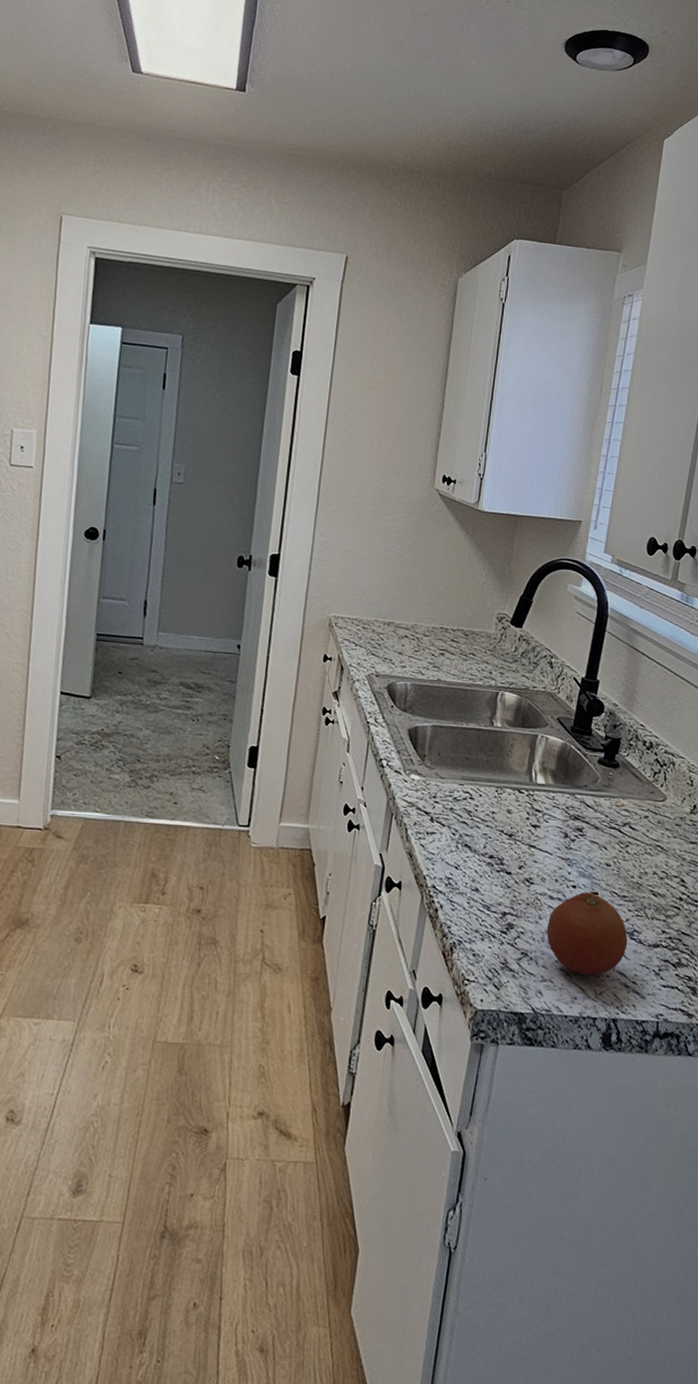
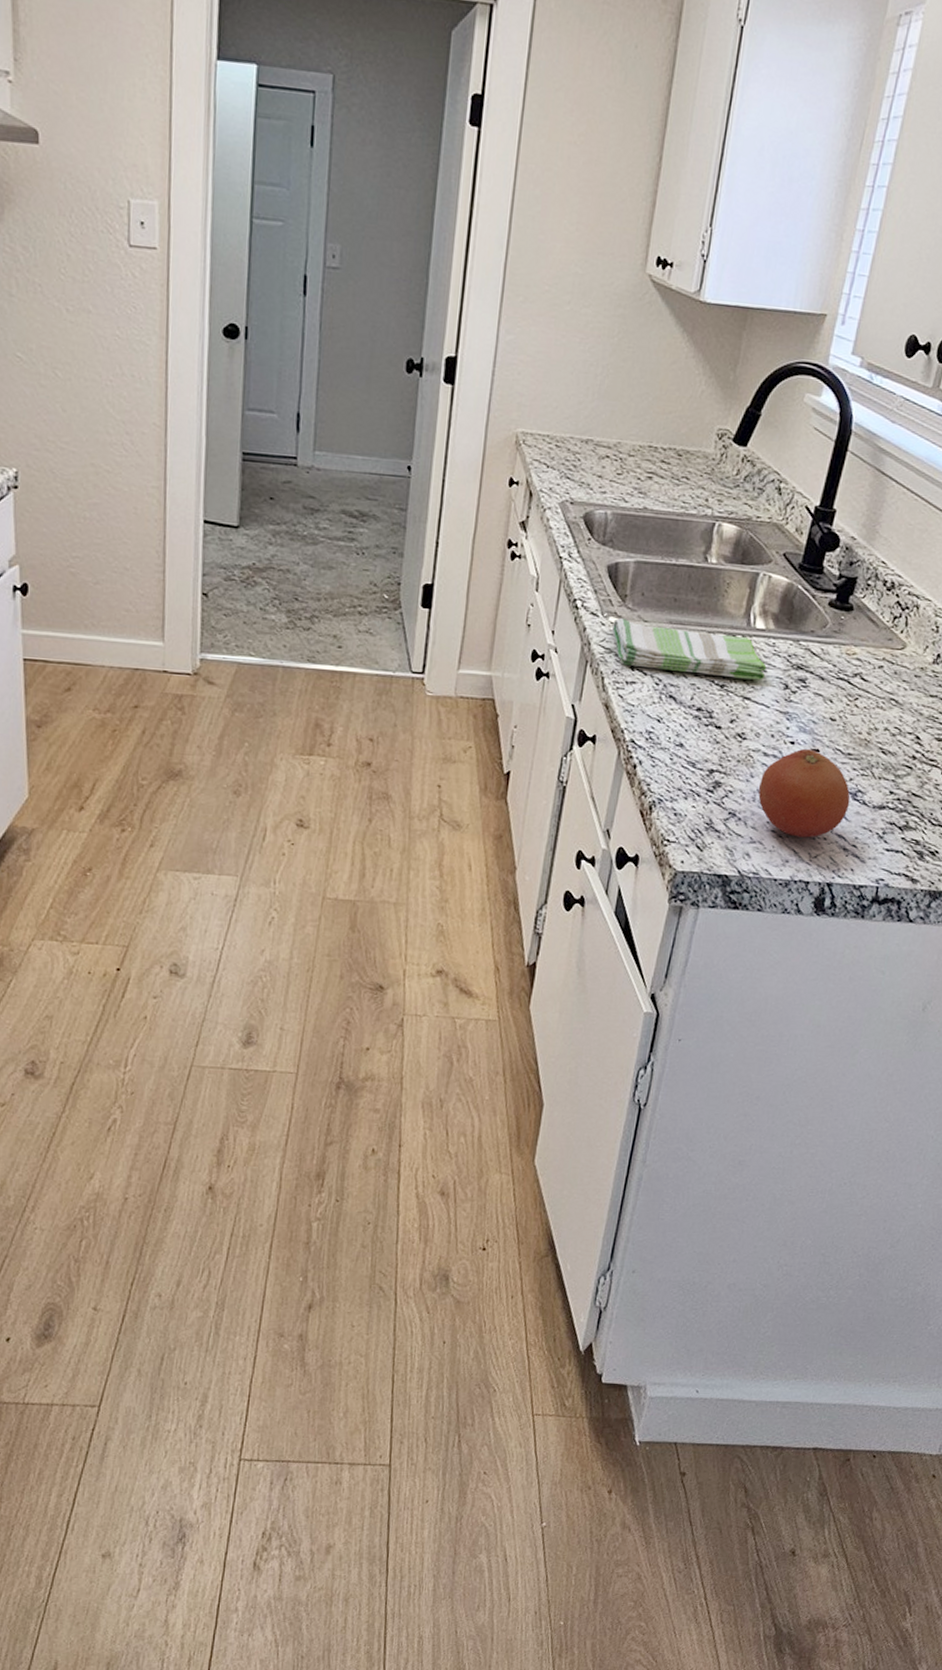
dish towel: none [414,775,548,830] -> present [612,617,767,680]

